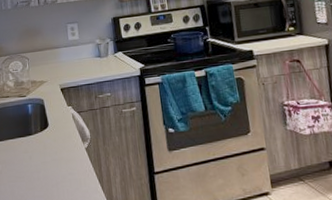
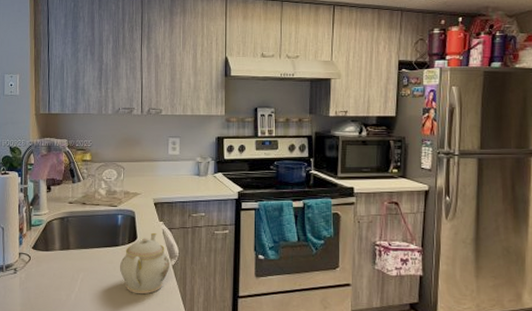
teapot: none [34,117,84,181] -> present [119,232,170,295]

